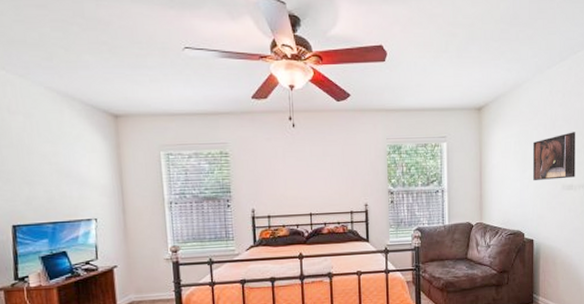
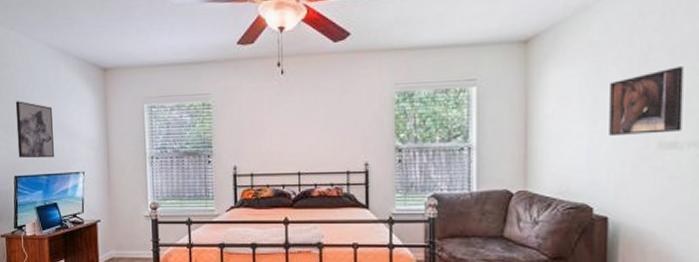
wall art: none [9,145,61,206] -> present [15,101,54,158]

